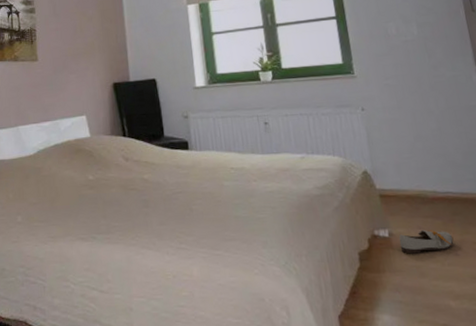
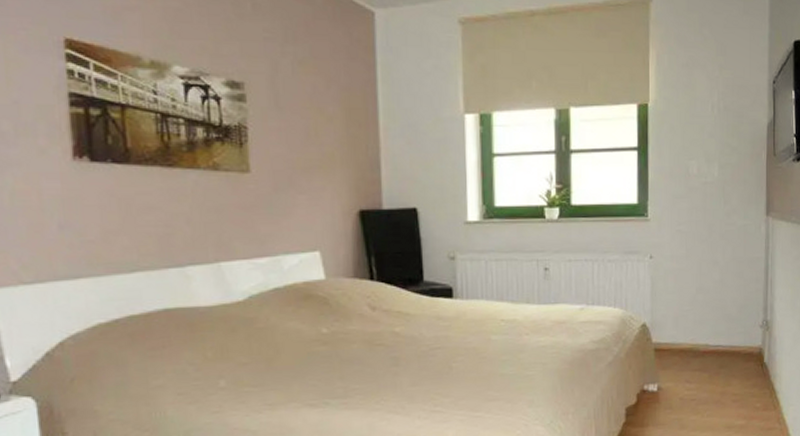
shoe: present [399,229,454,254] -> none [666,383,716,408]

